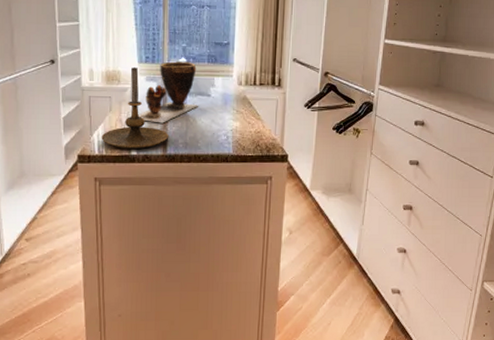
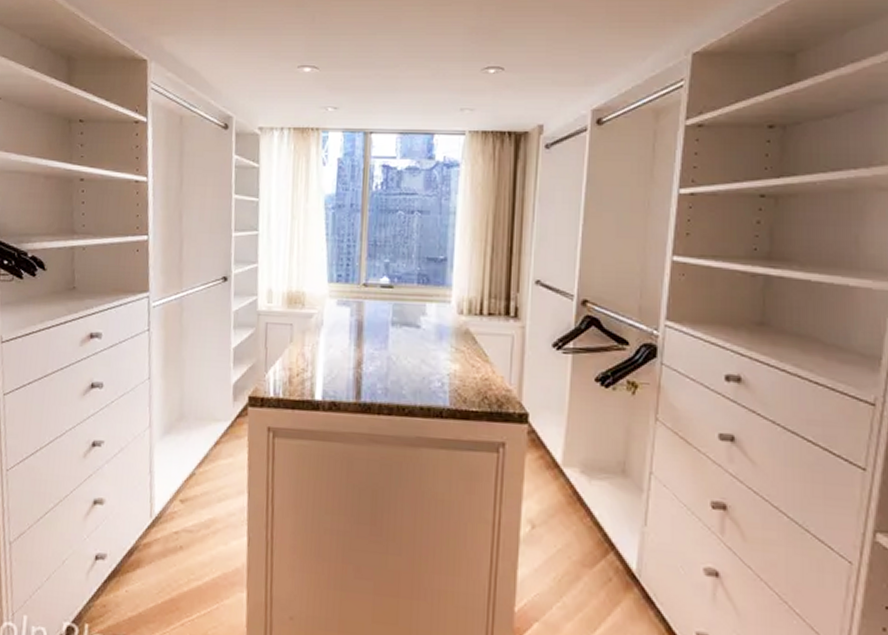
candle holder: present [101,66,168,149] -> none [278,286,363,393]
clay pot: present [138,61,198,123] -> none [325,281,404,361]

